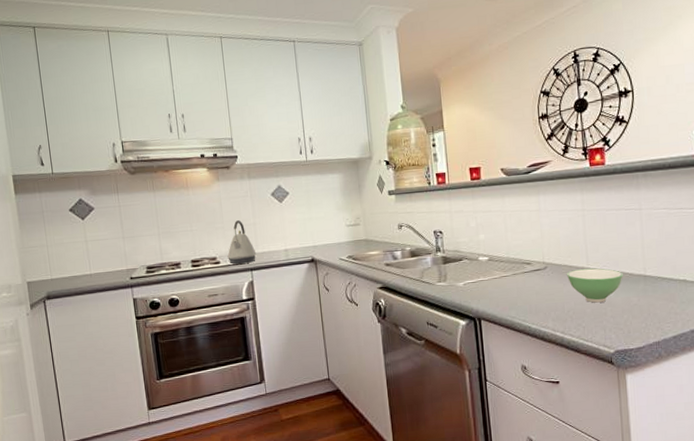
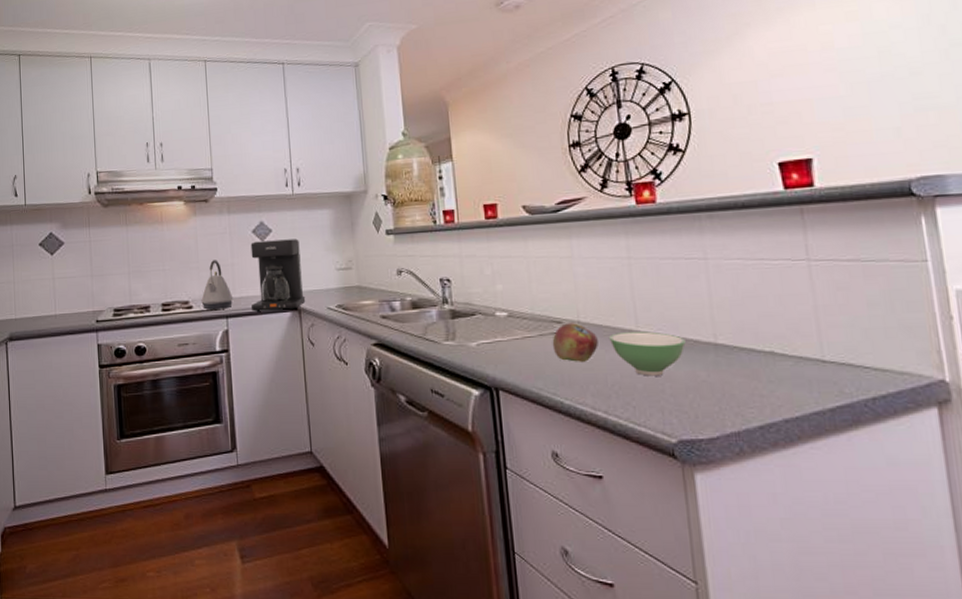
coffee maker: none [270,200,321,264] -> present [250,239,306,311]
fruit: none [523,263,558,295] -> present [552,323,598,362]

